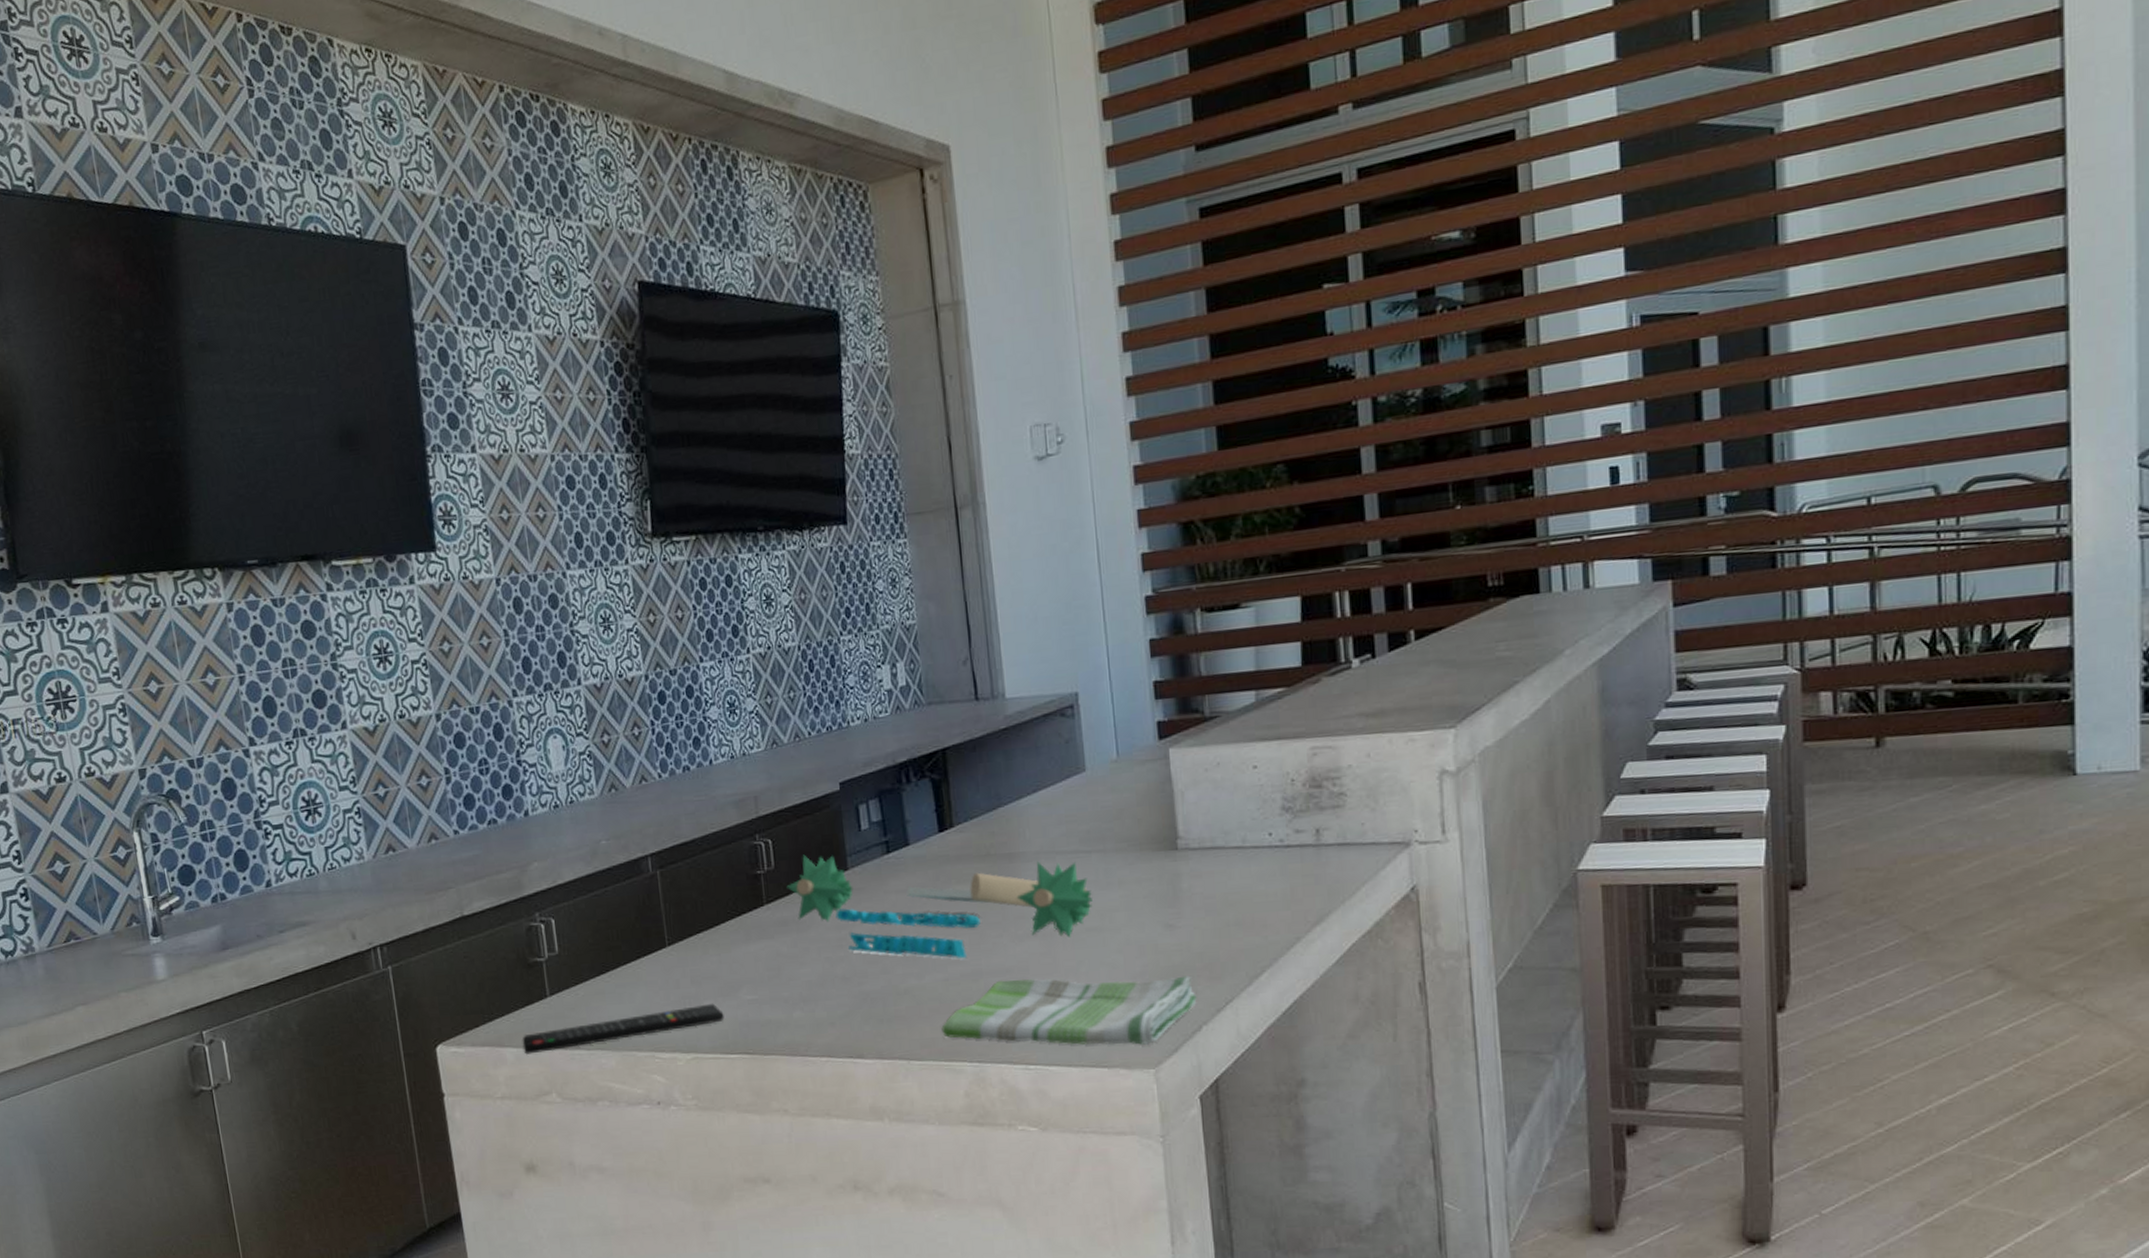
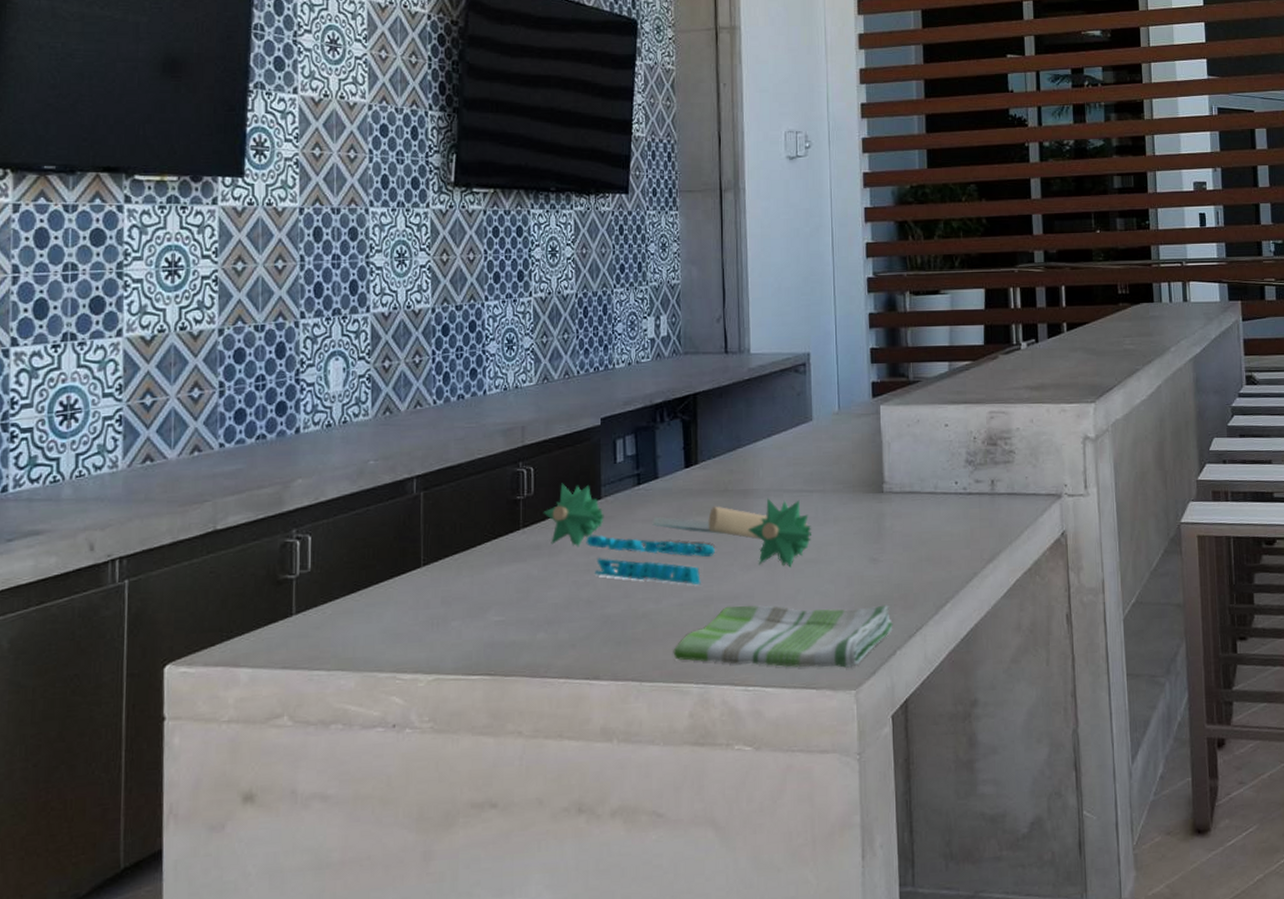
remote control: present [522,1003,724,1055] -> none [259,624,470,675]

